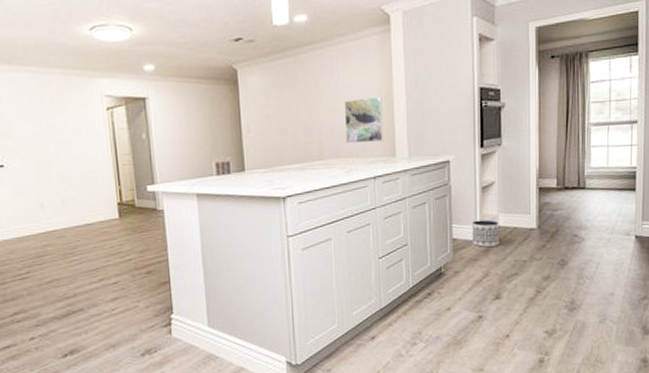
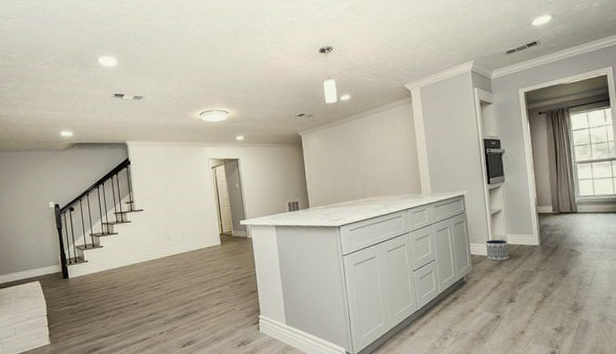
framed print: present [344,96,384,143] -> none [380,149,412,185]

